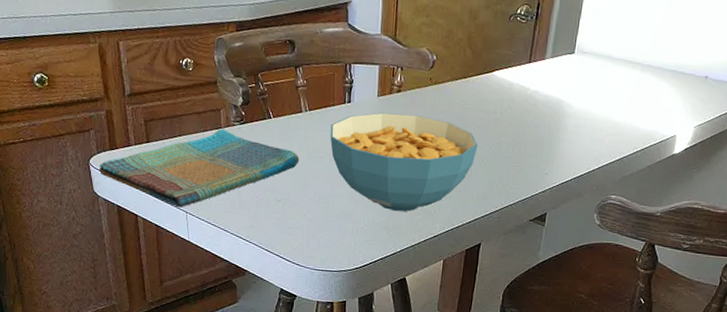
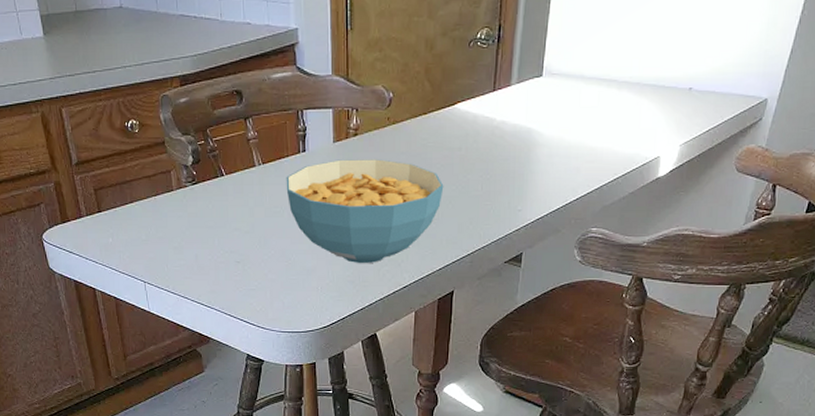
dish towel: present [98,129,300,208] -> none [52,191,257,278]

